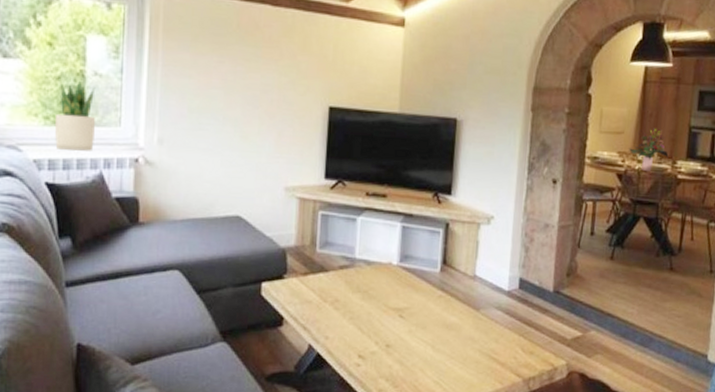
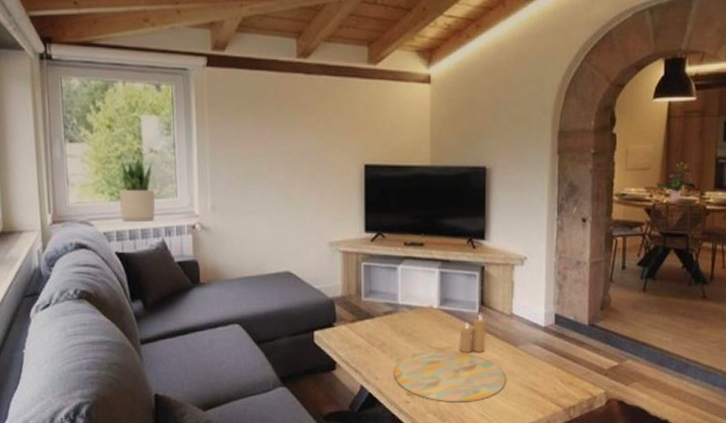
decorative tray: none [345,310,465,368] -> present [393,350,506,403]
candle: none [417,273,448,316] -> present [459,313,486,354]

